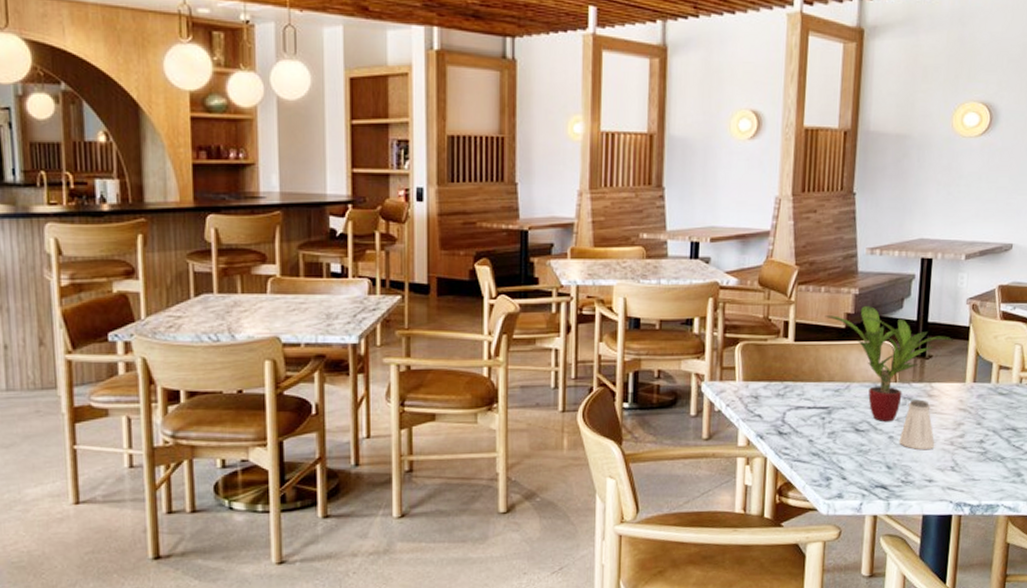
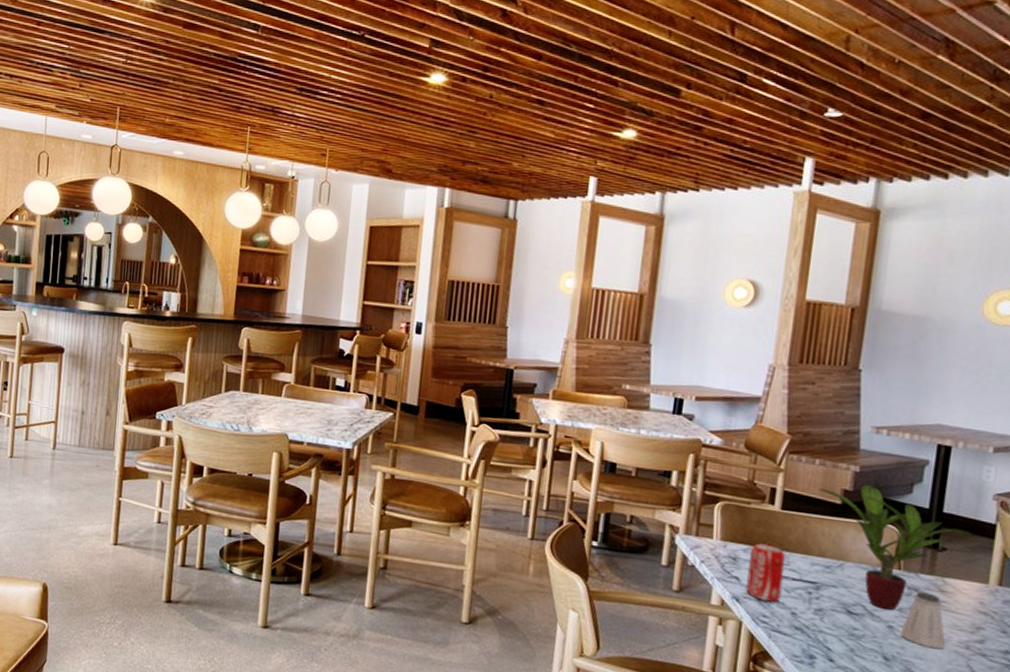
beverage can: none [768,376,801,434] -> present [746,542,786,602]

